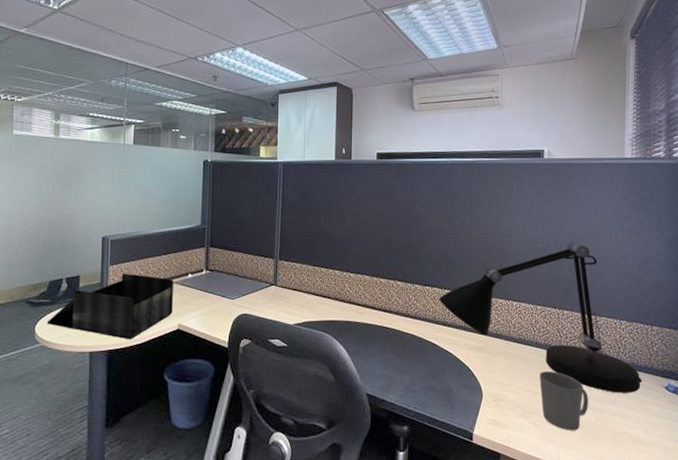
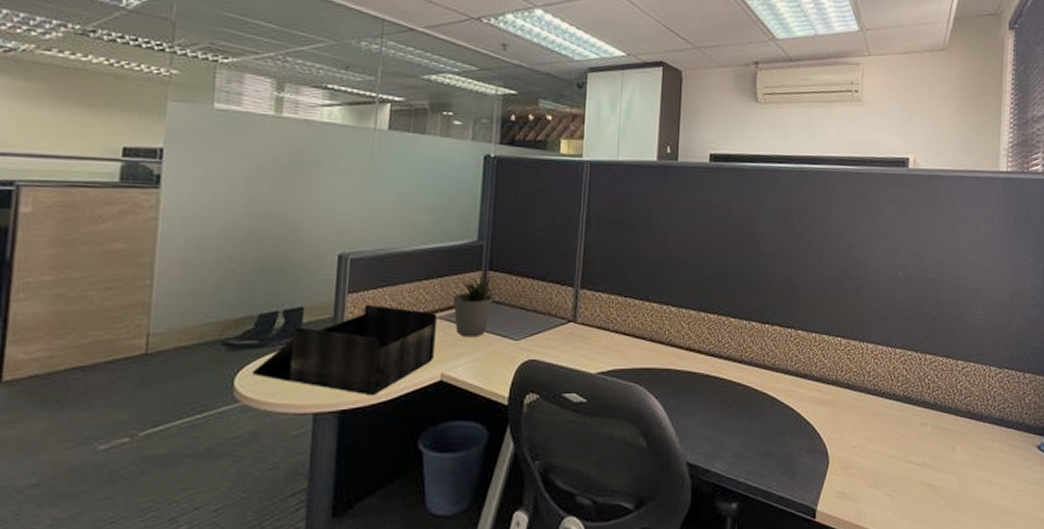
potted plant: none [184,250,214,297] -> present [452,274,494,337]
desk lamp: present [438,243,642,393] -> none [780,272,1012,455]
mug: present [540,371,588,431] -> none [896,429,952,503]

